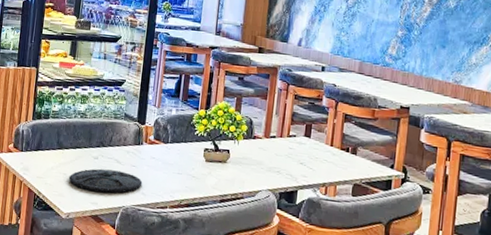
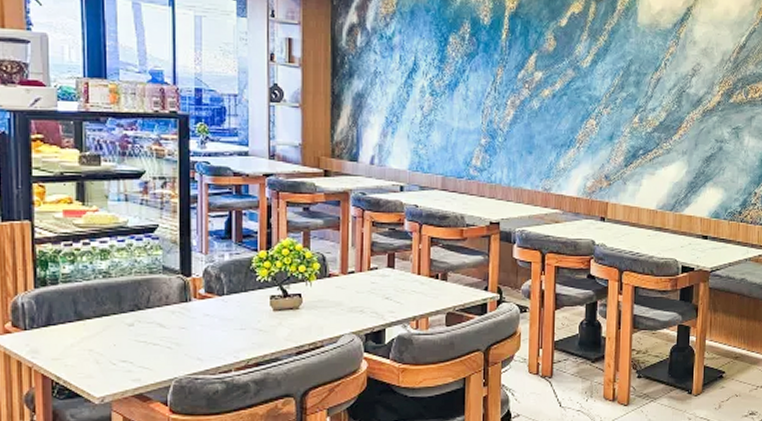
plate: present [68,168,143,194] -> none [96,336,197,366]

